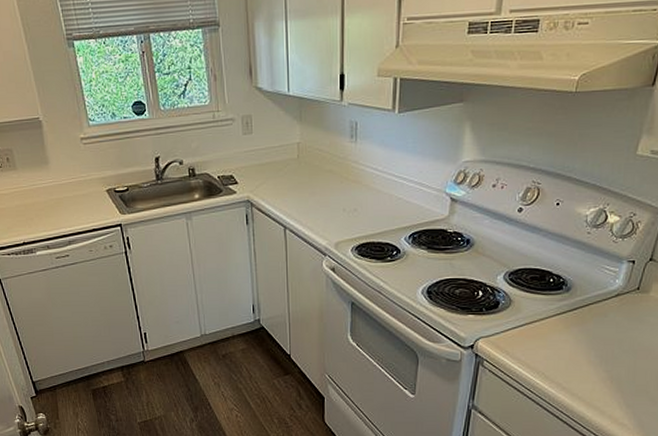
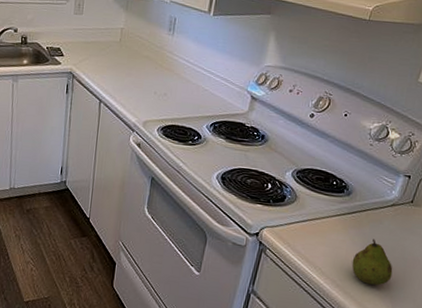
fruit: none [577,334,622,382] -> present [352,239,393,286]

